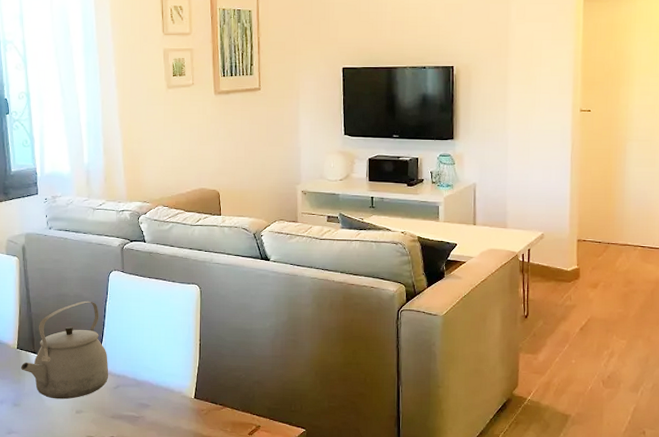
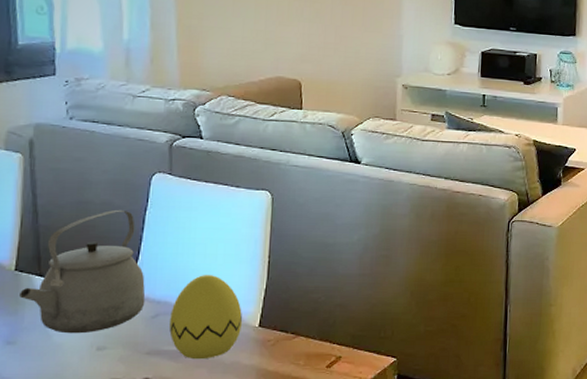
decorative egg: none [127,354,182,424] -> present [169,275,243,360]

